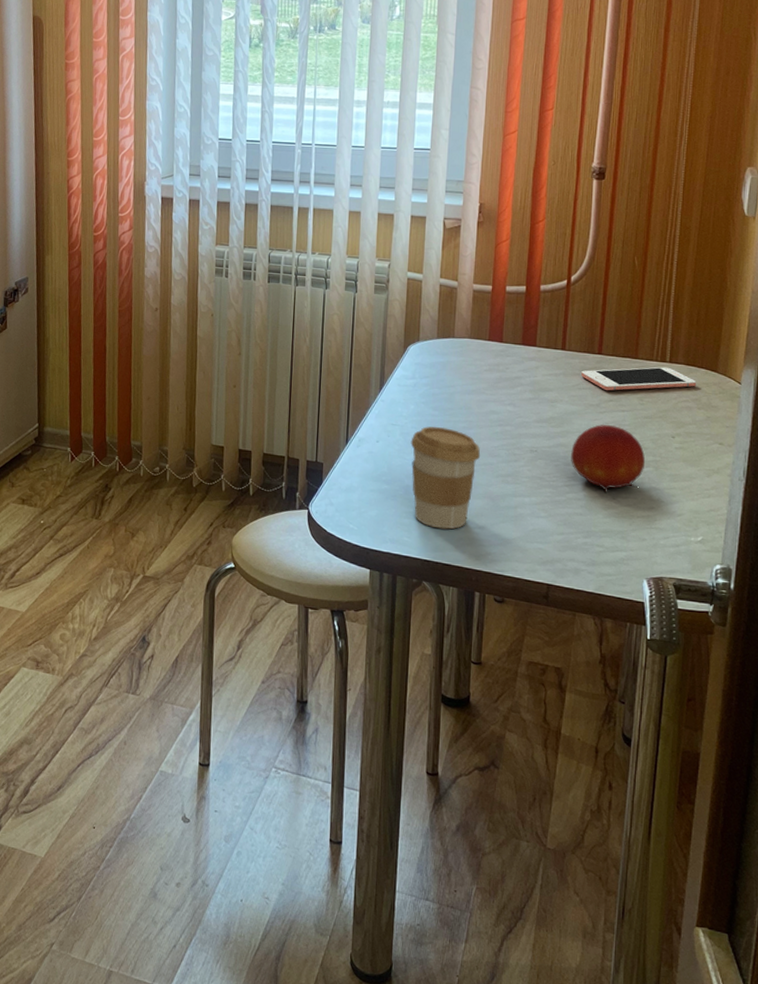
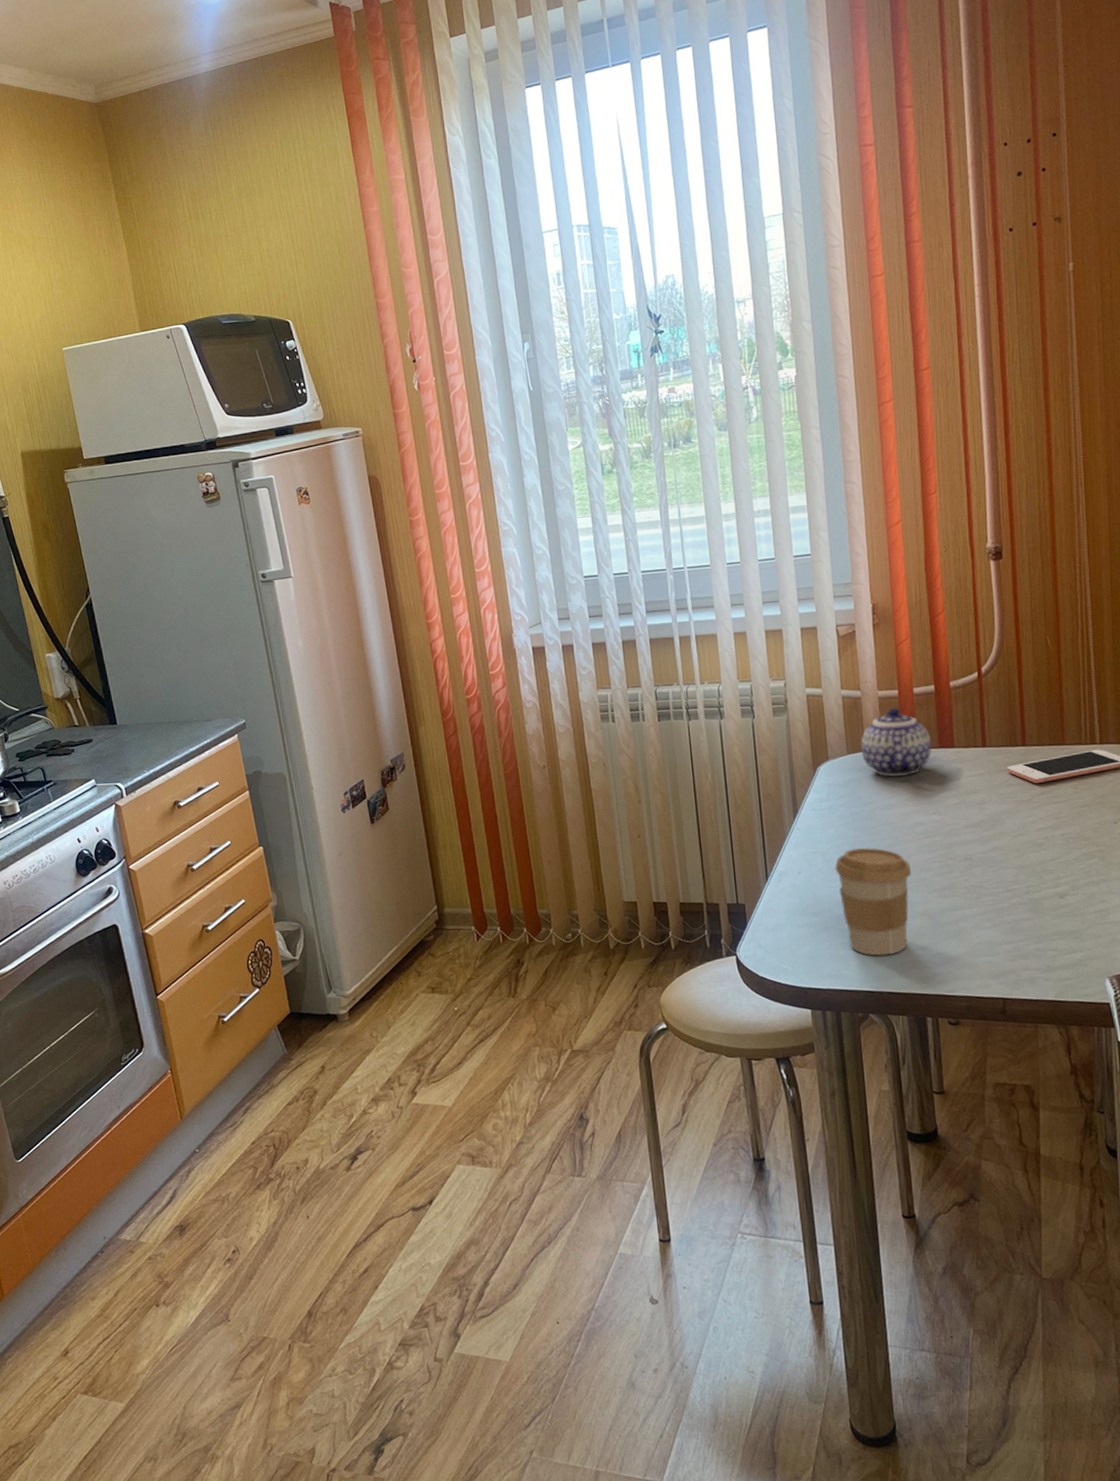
teapot: none [451,301,516,366] -> present [861,707,932,777]
fruit: present [571,424,646,493] -> none [1008,819,1090,893]

